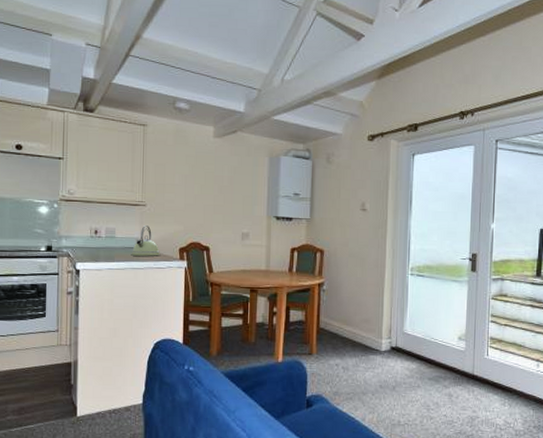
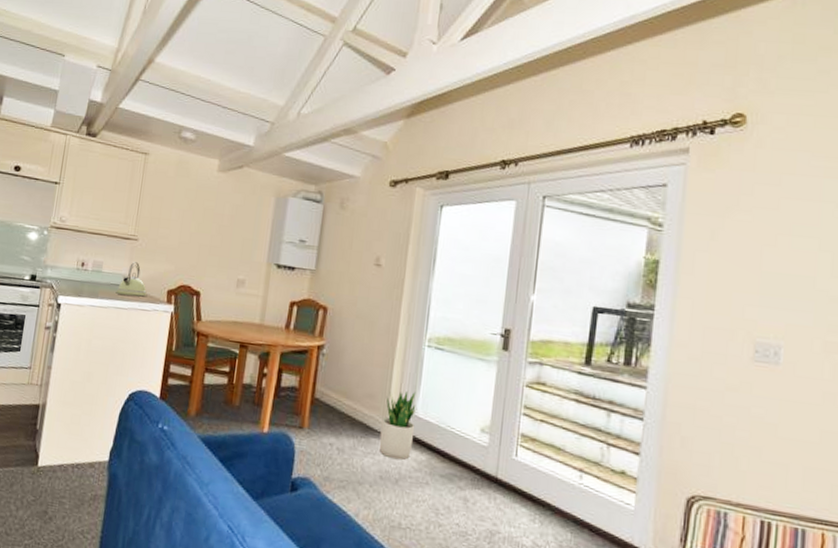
planter: none [377,313,406,371] -> present [379,391,417,461]

